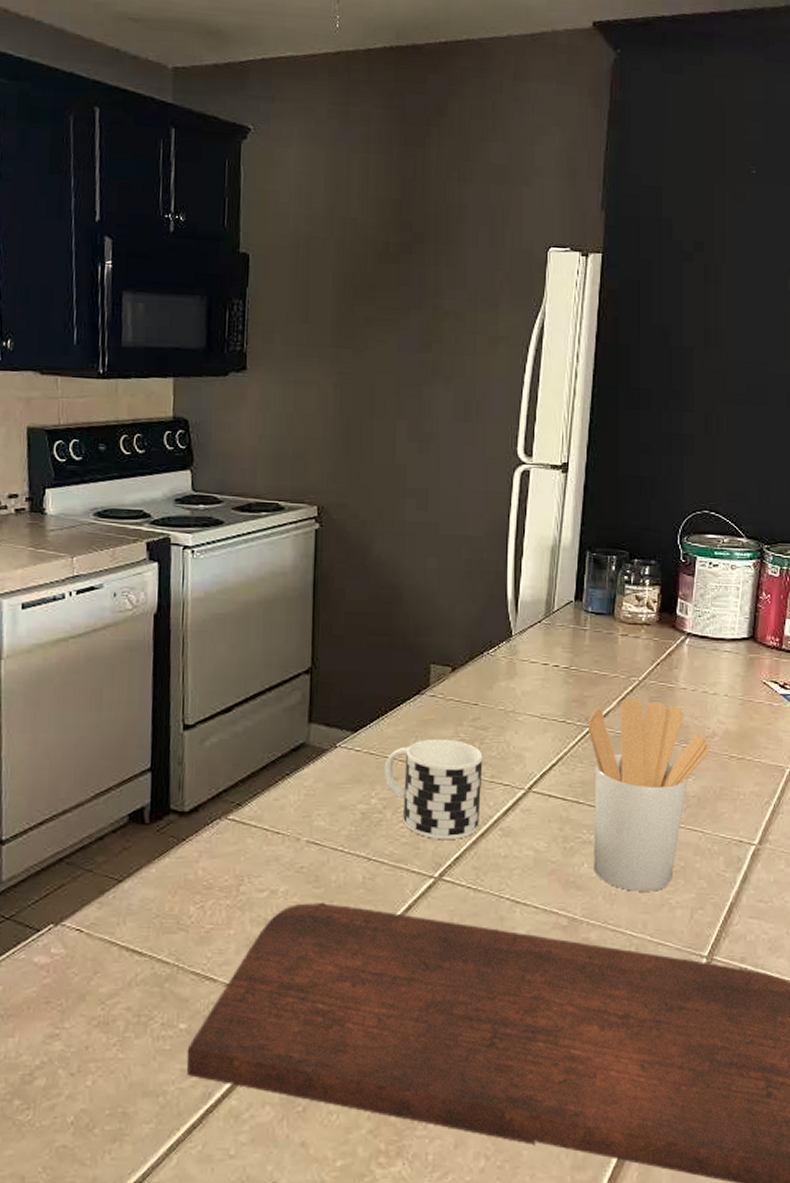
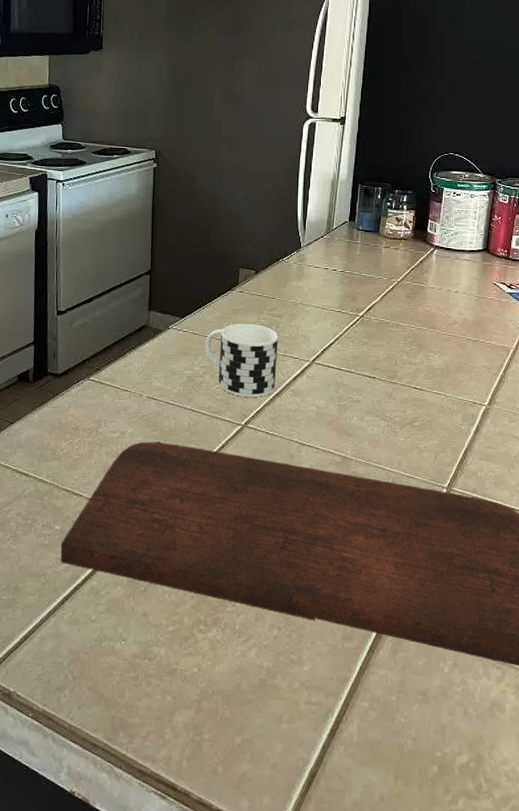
utensil holder: present [587,698,710,892] -> none [358,294,452,439]

